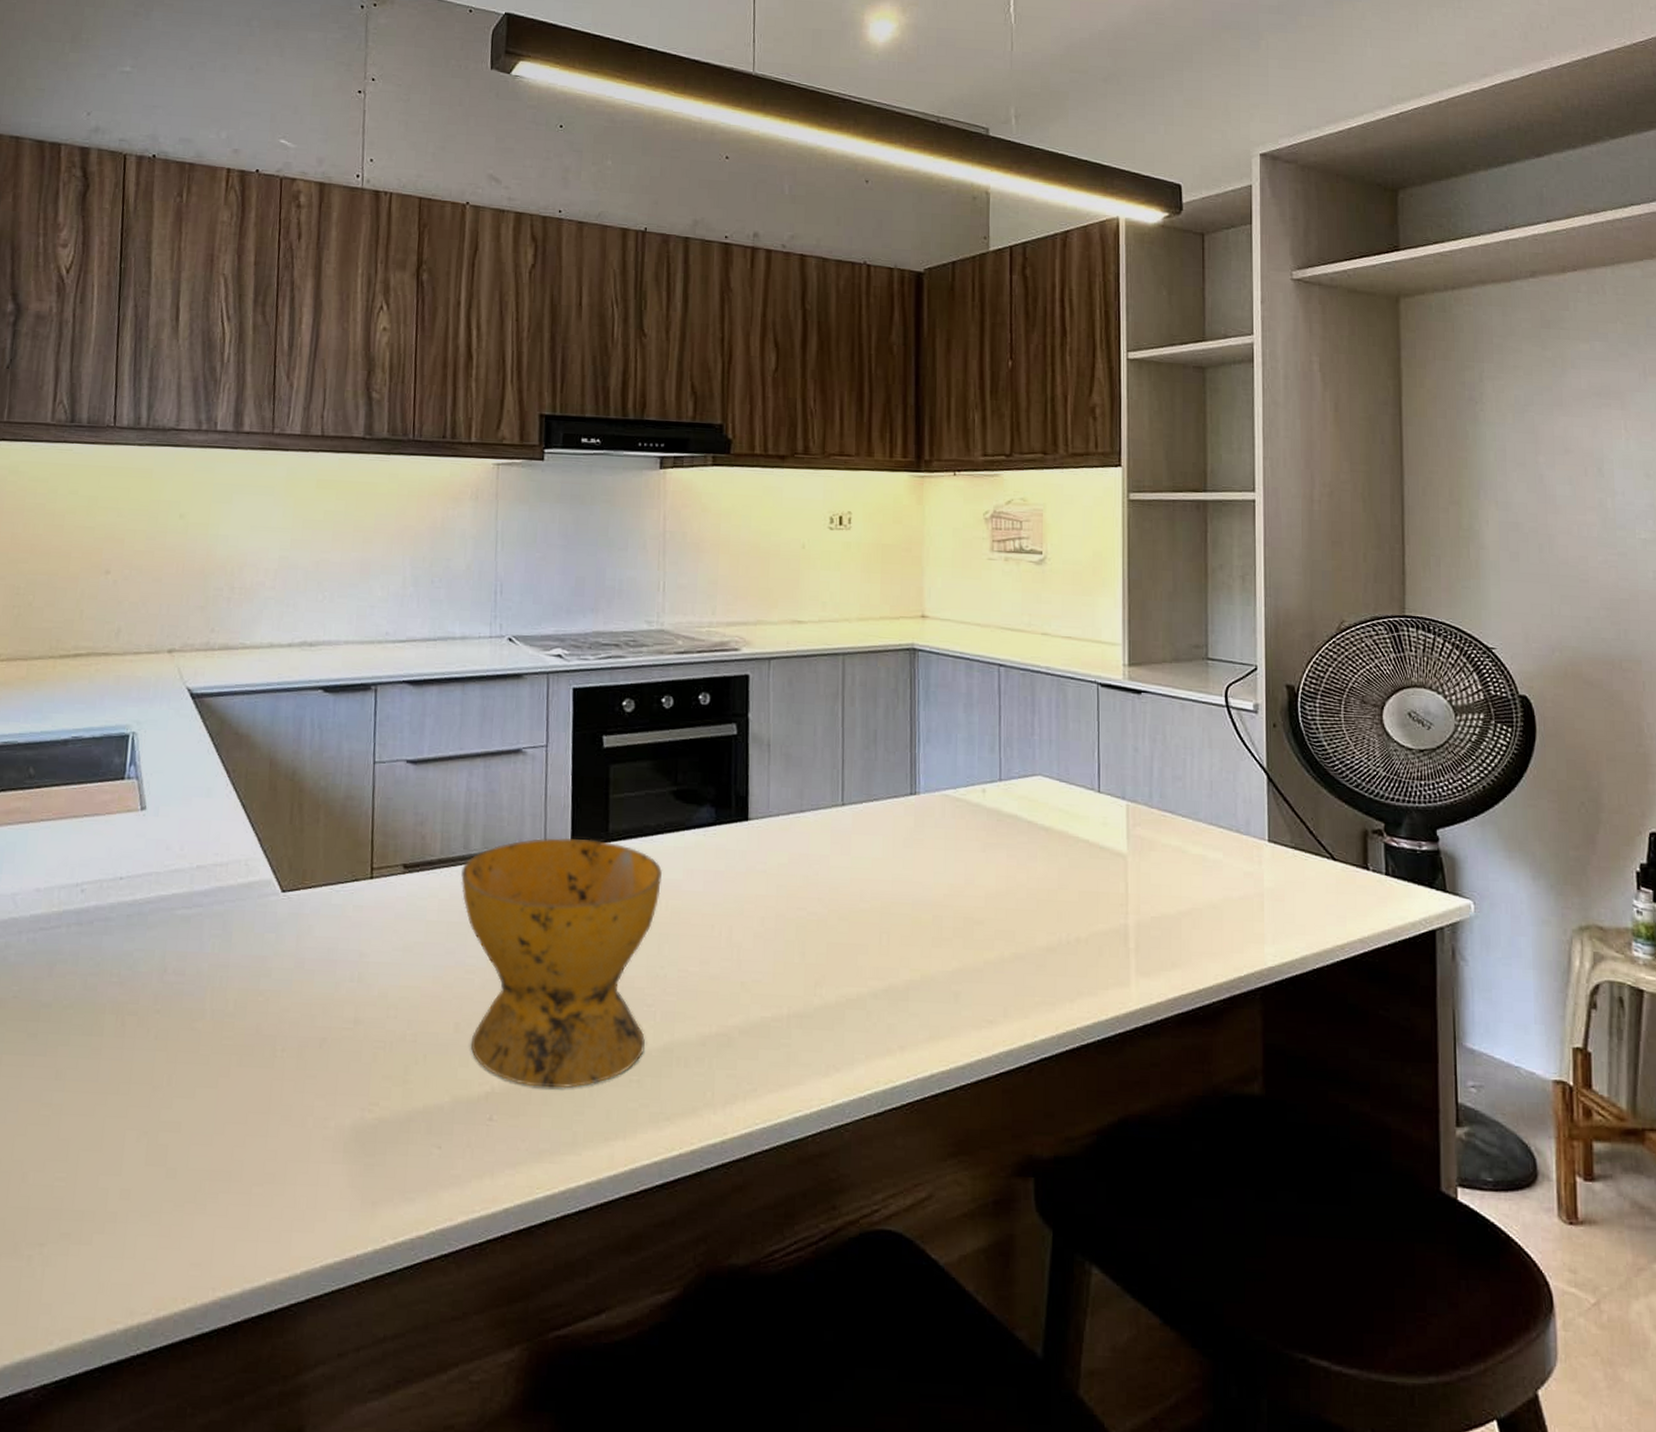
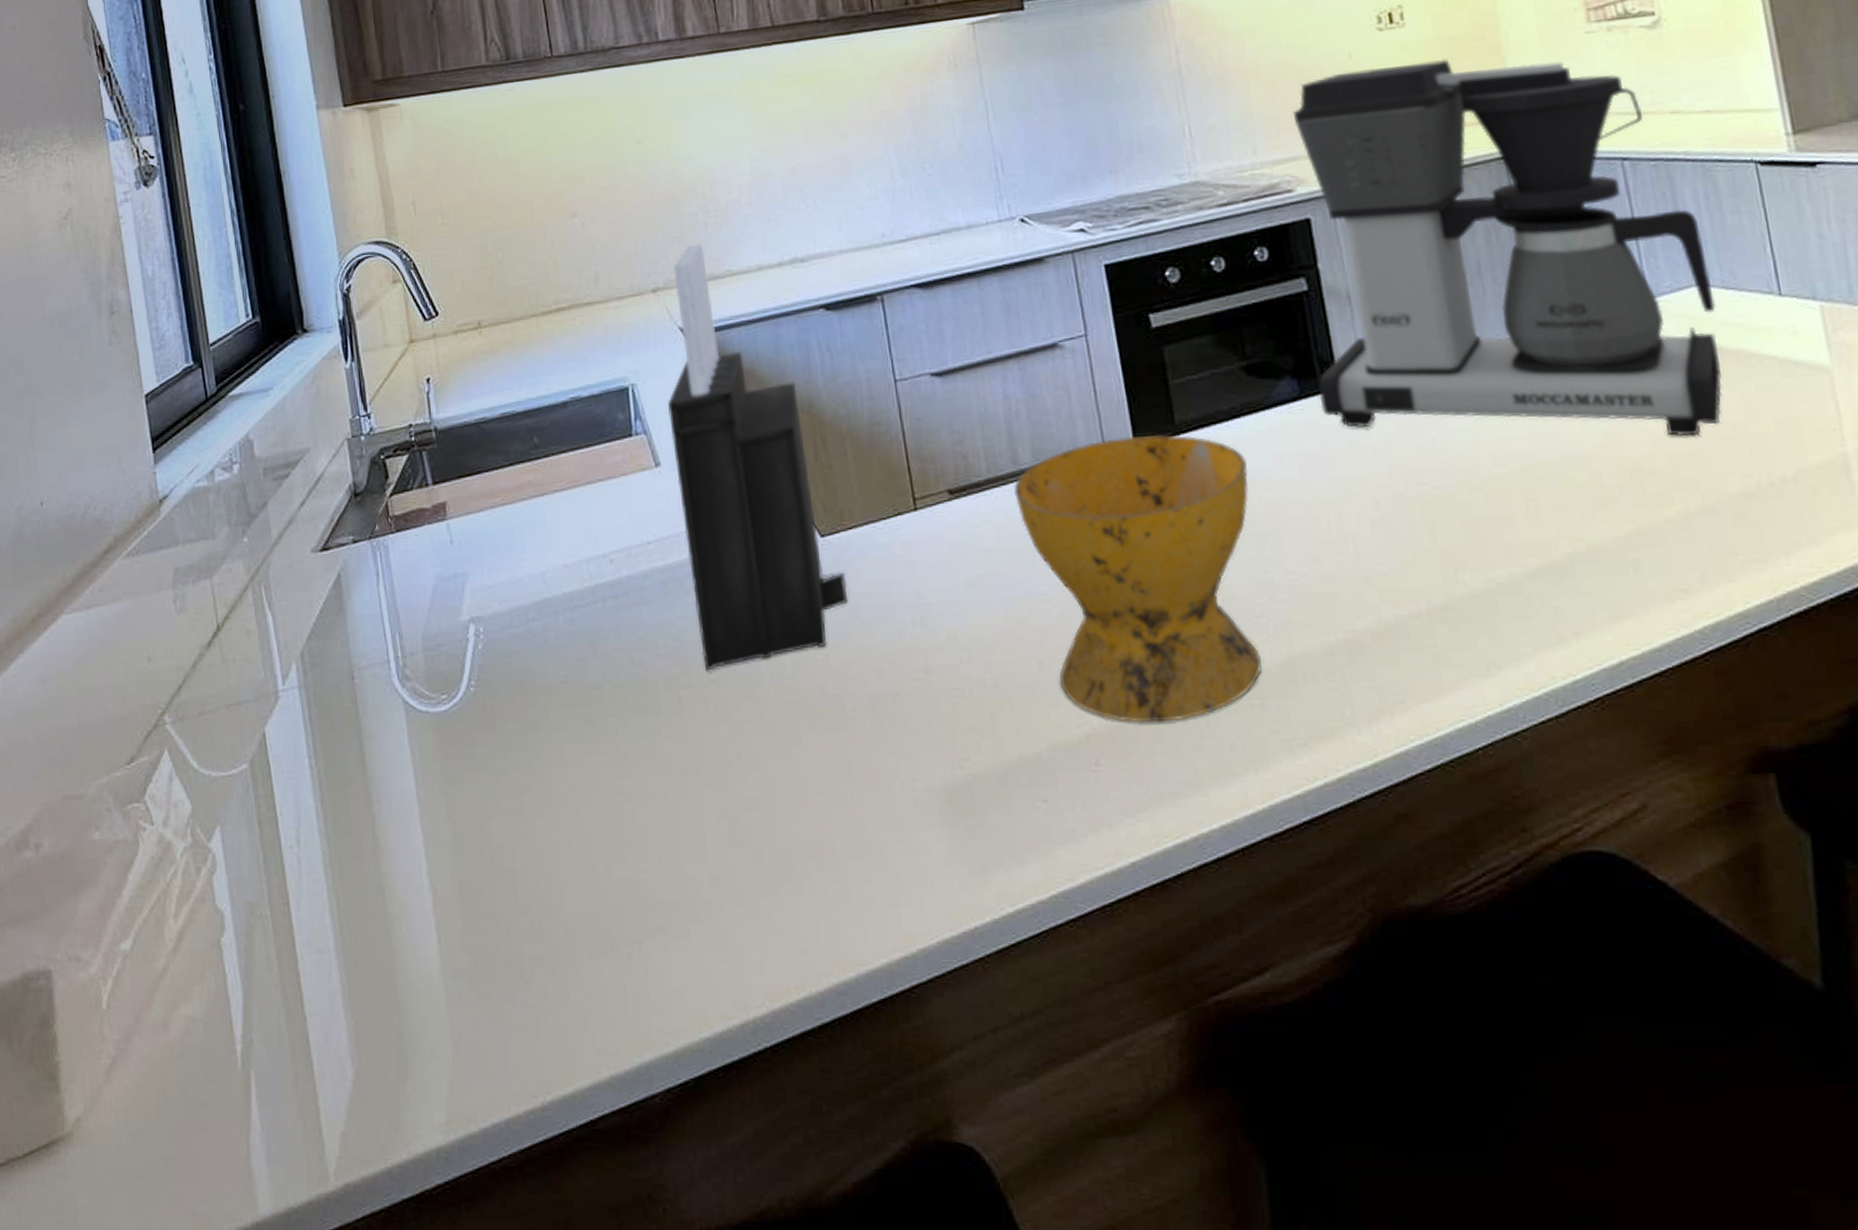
knife block: none [152,615,298,1002] -> present [668,244,849,671]
coffee maker: none [730,559,1050,897] -> present [1292,58,1722,437]

